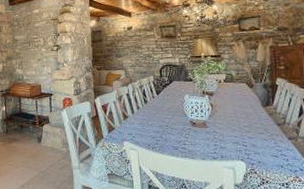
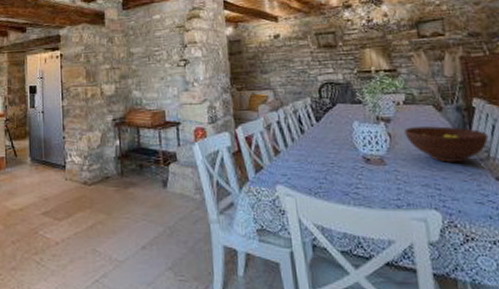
fruit bowl: none [223,99,286,126] -> present [404,126,489,162]

